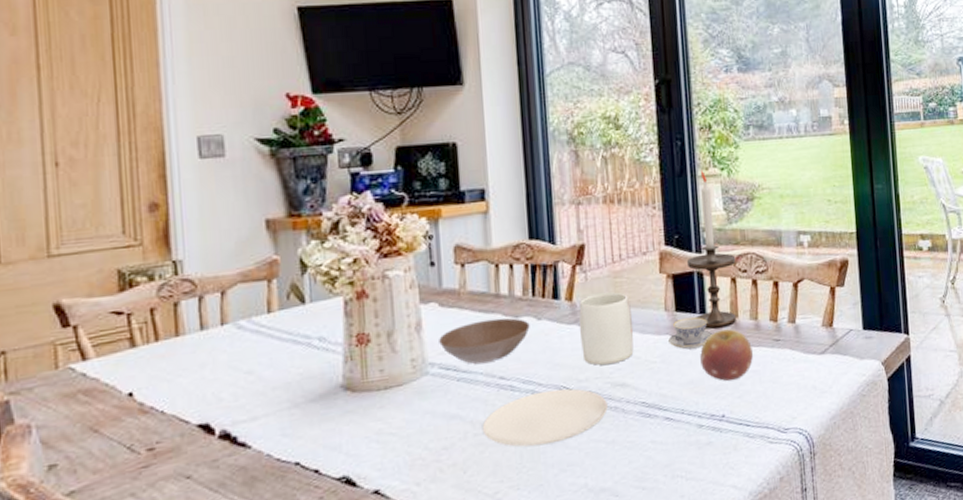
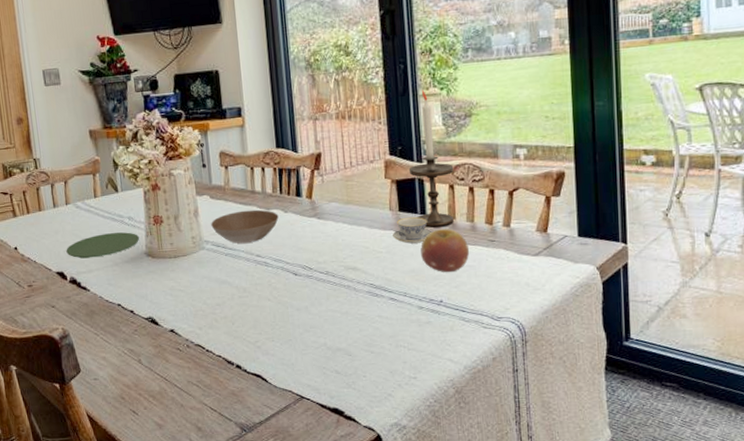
plate: none [216,358,333,401] -> present [66,232,139,259]
plate: present [482,388,608,448] -> none [244,267,342,311]
mug: present [578,292,634,365] -> none [317,193,363,252]

